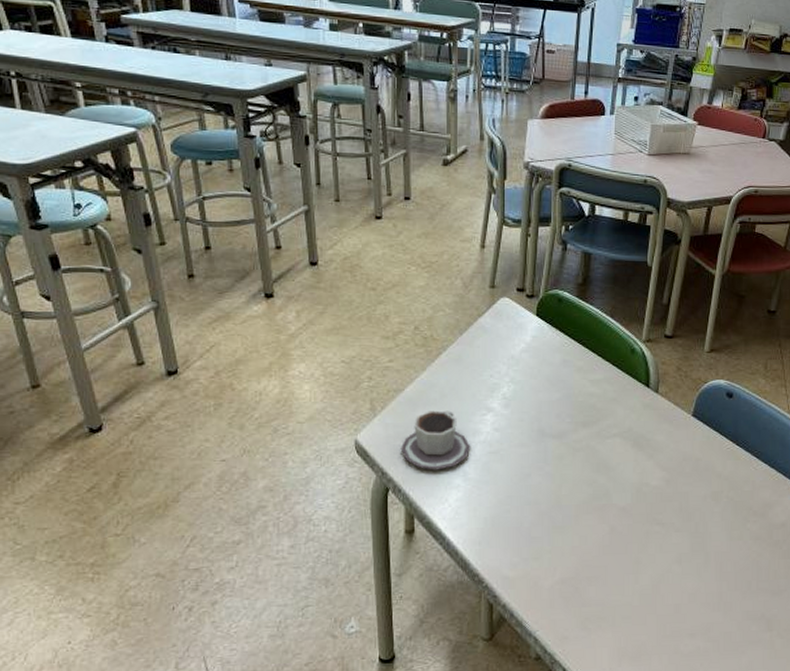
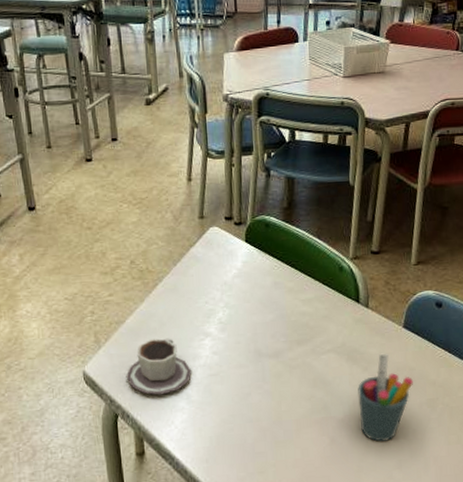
pen holder: none [641,441,698,533] -> present [358,353,413,442]

